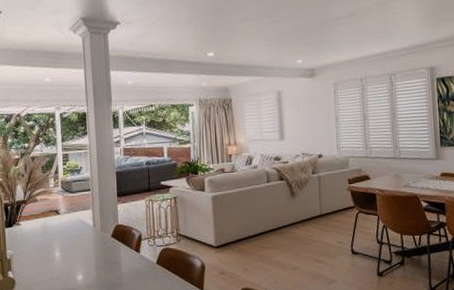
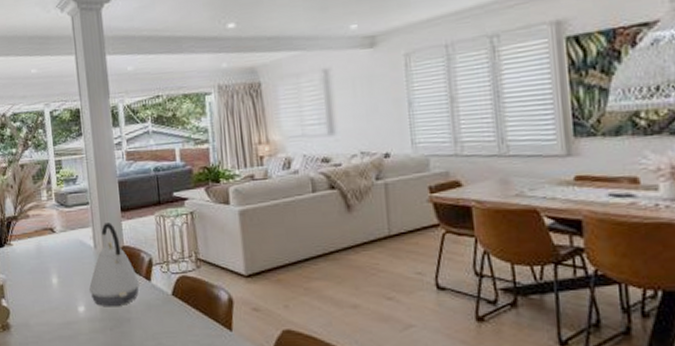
kettle: none [88,205,130,275] -> present [89,222,139,307]

